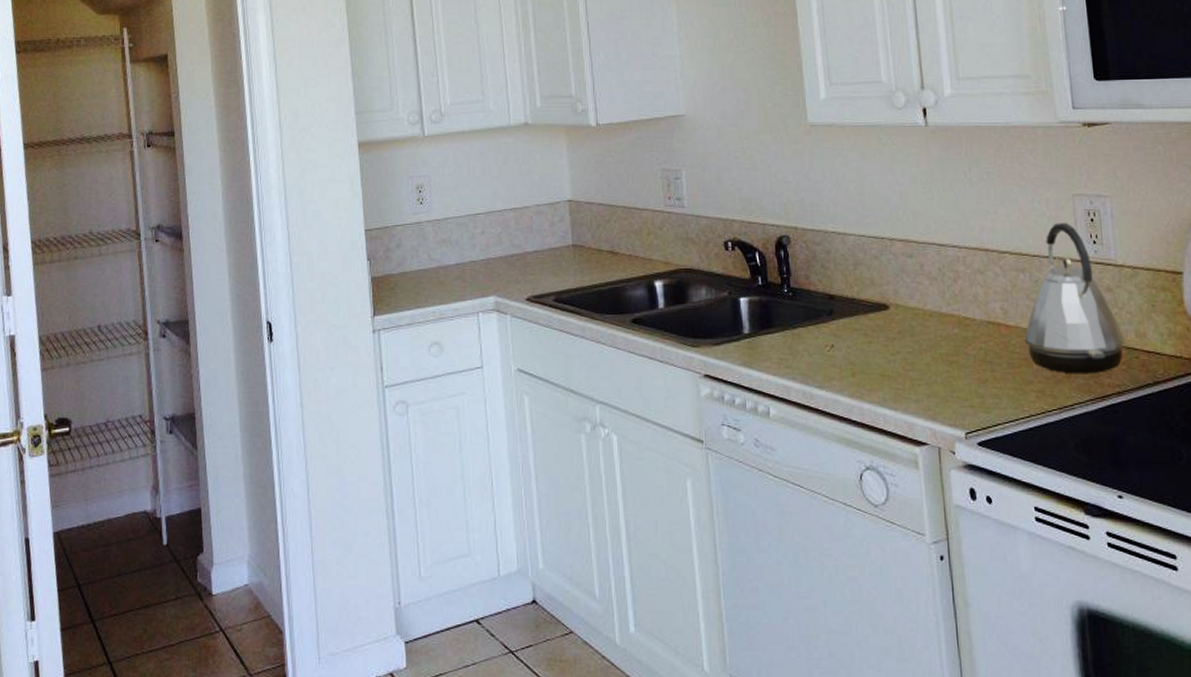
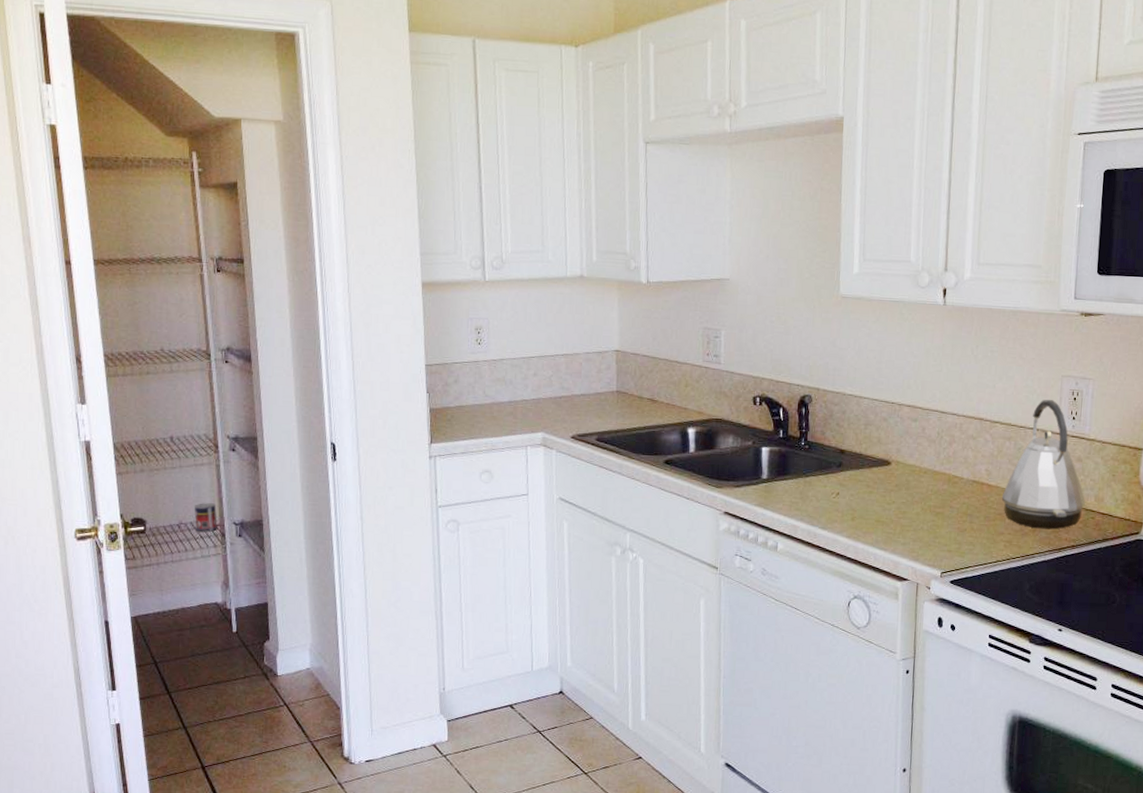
can: none [122,397,147,431] -> present [194,503,217,533]

